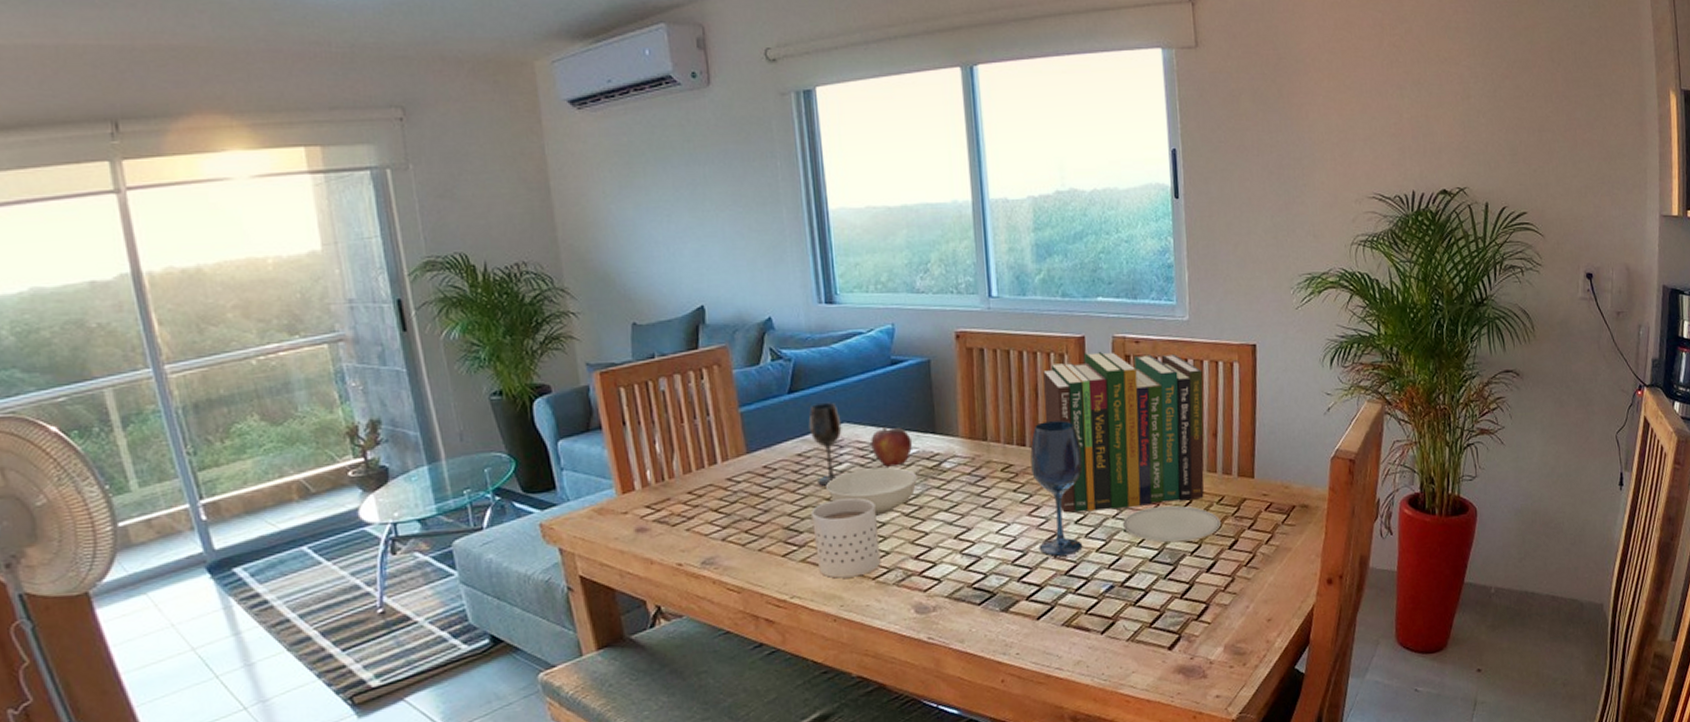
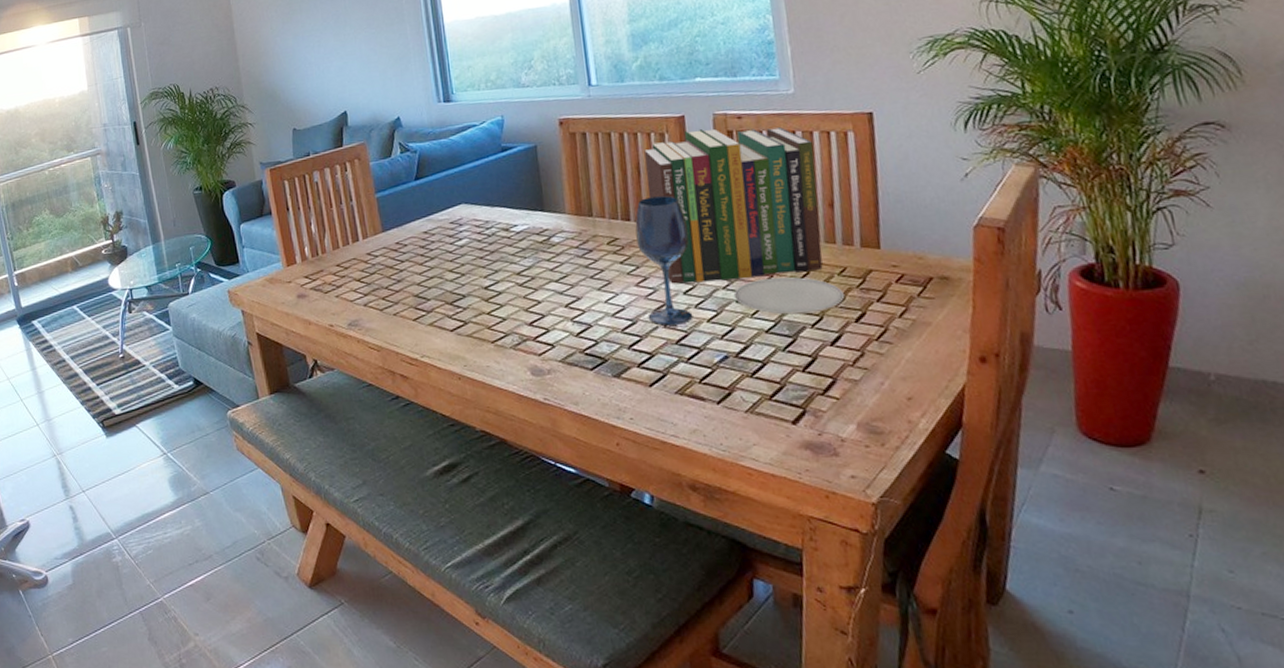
wine glass: present [808,403,842,486] -> none [432,187,461,259]
mug: present [811,498,881,579] -> none [437,269,499,341]
bowl: present [826,467,917,516] -> none [449,242,529,286]
fruit: present [871,426,913,467] -> none [486,205,524,242]

